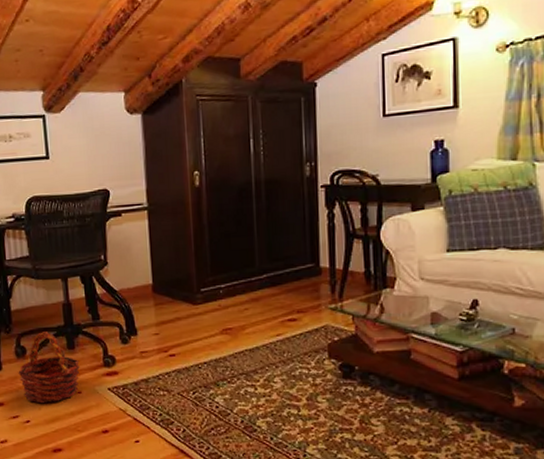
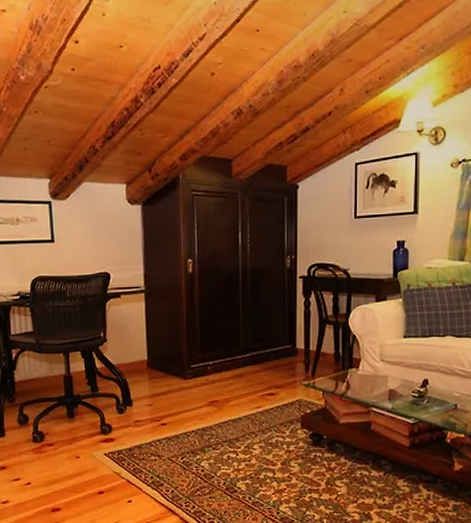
basket: present [18,332,80,404] -> none [20,401,79,468]

